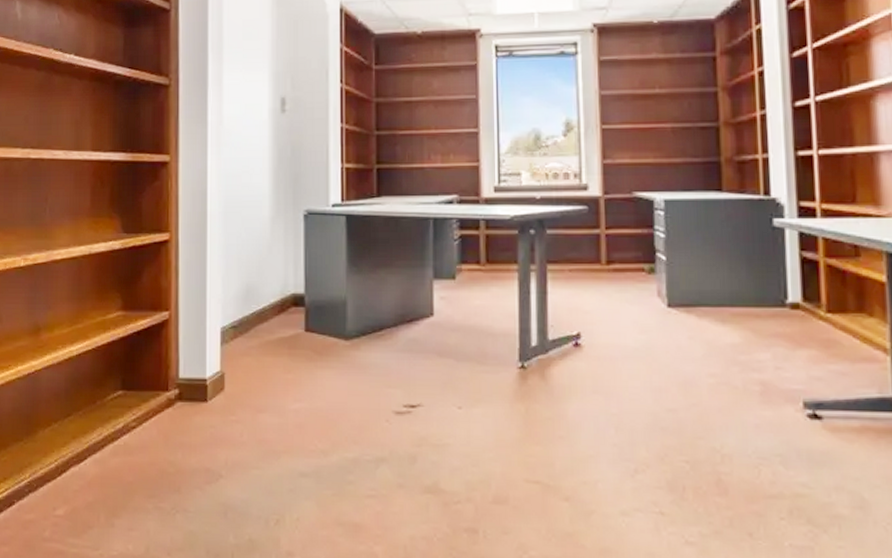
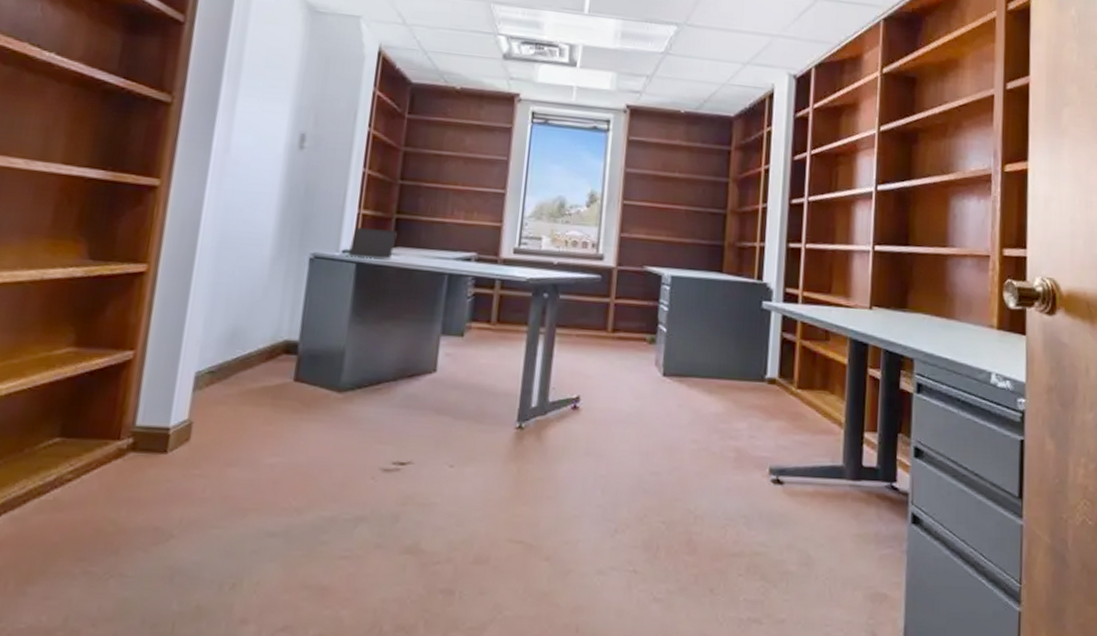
laptop: none [330,180,380,212] -> present [340,227,397,260]

